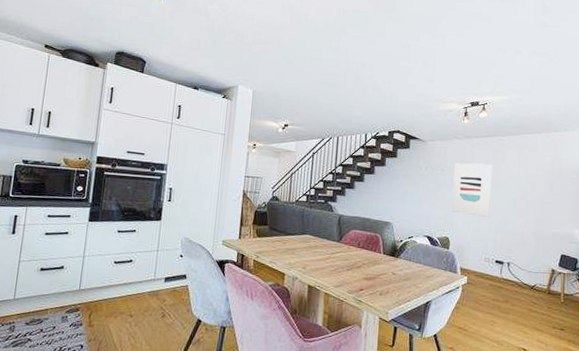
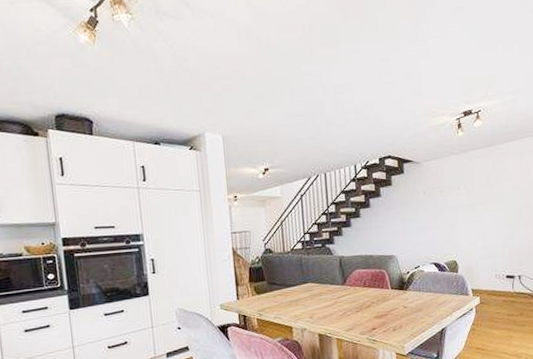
wall art: present [452,162,493,218] -> none [453,177,496,235]

